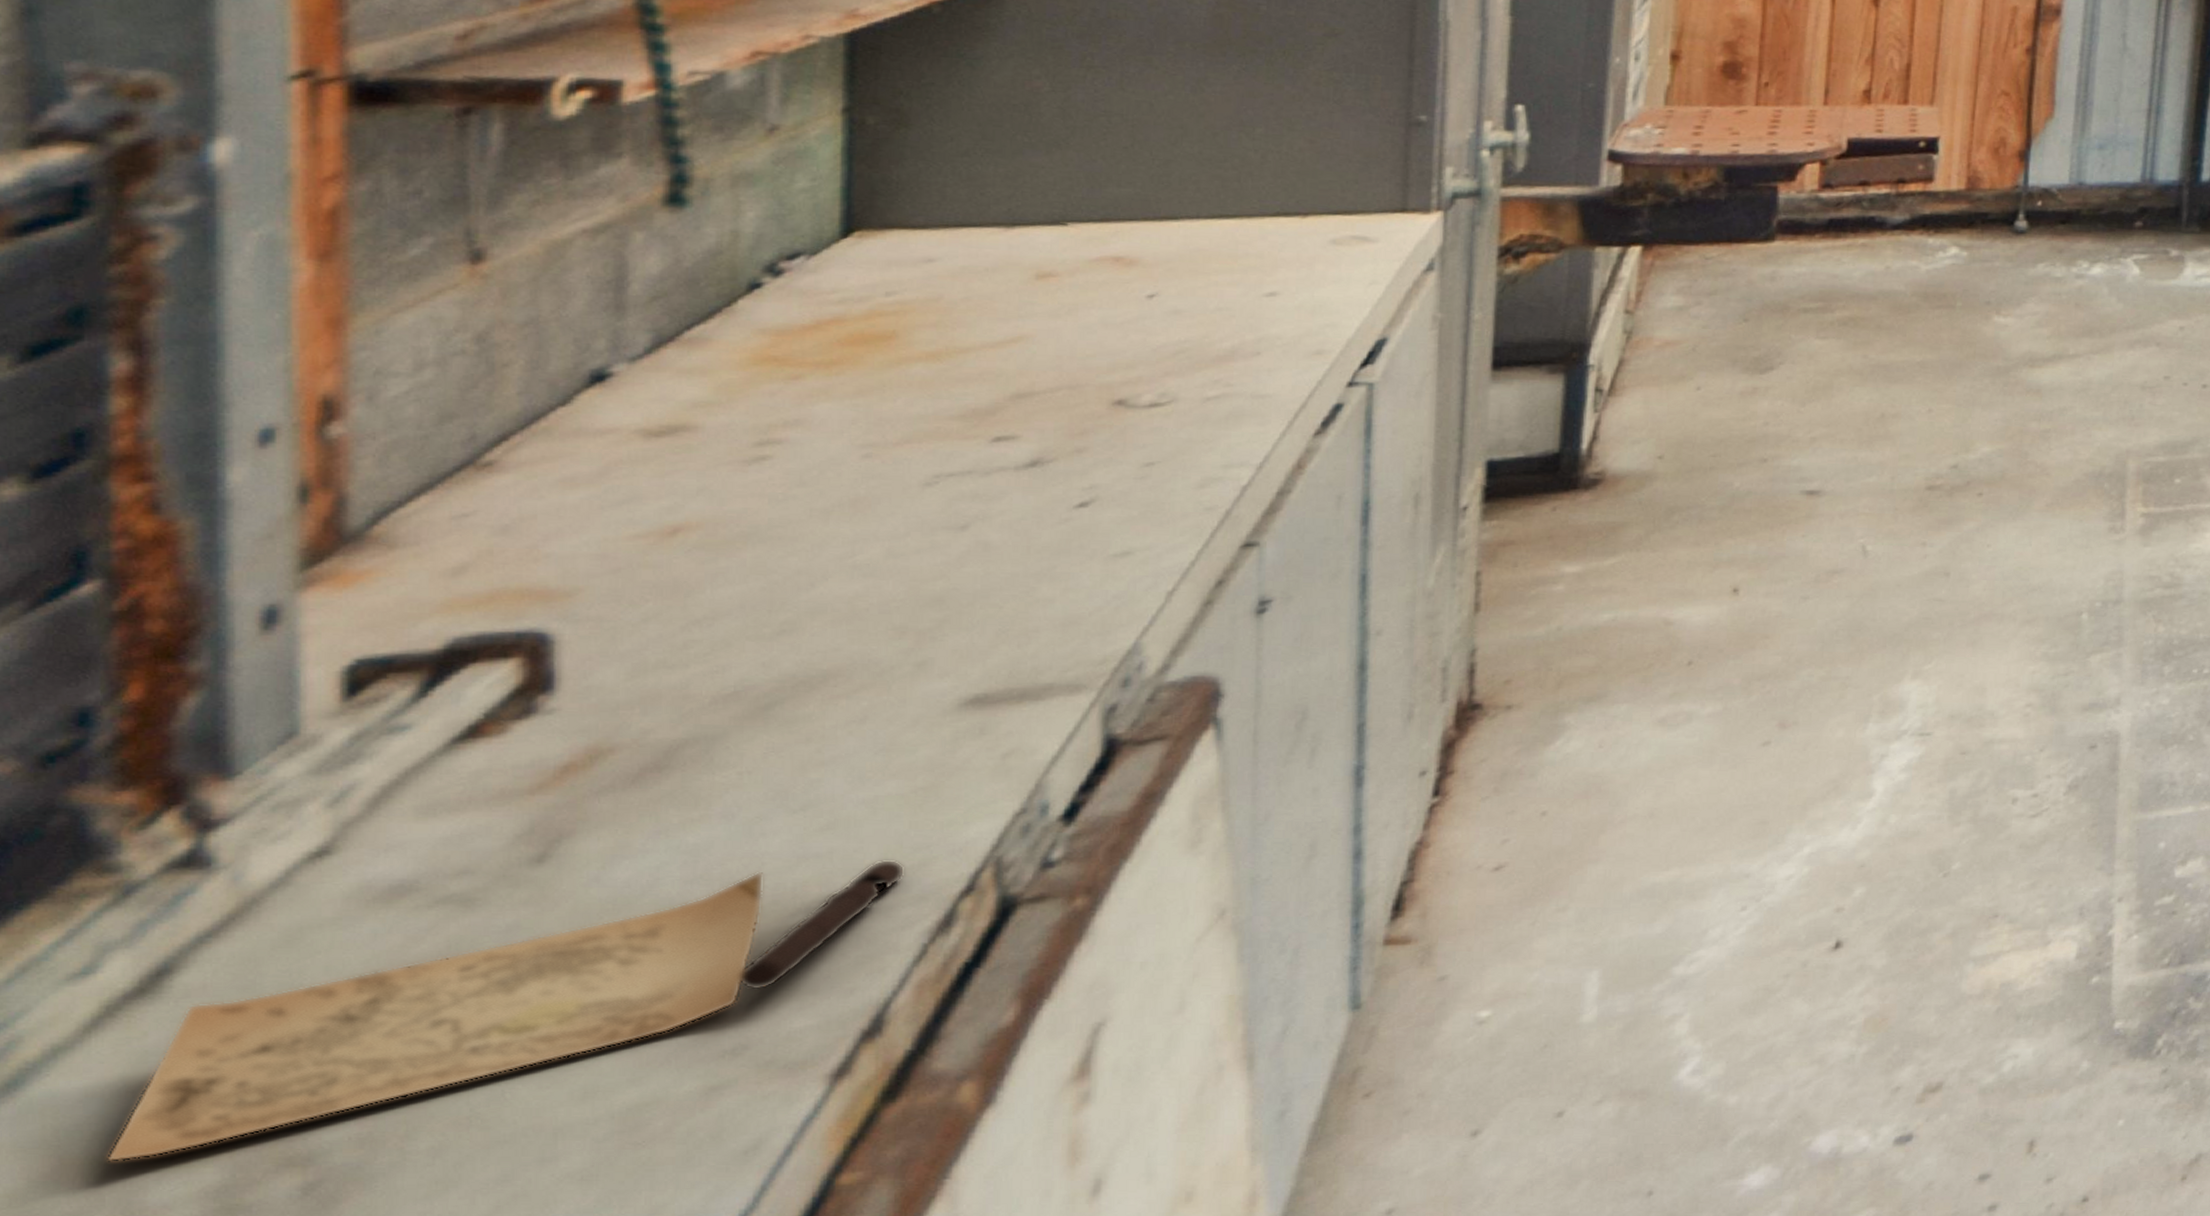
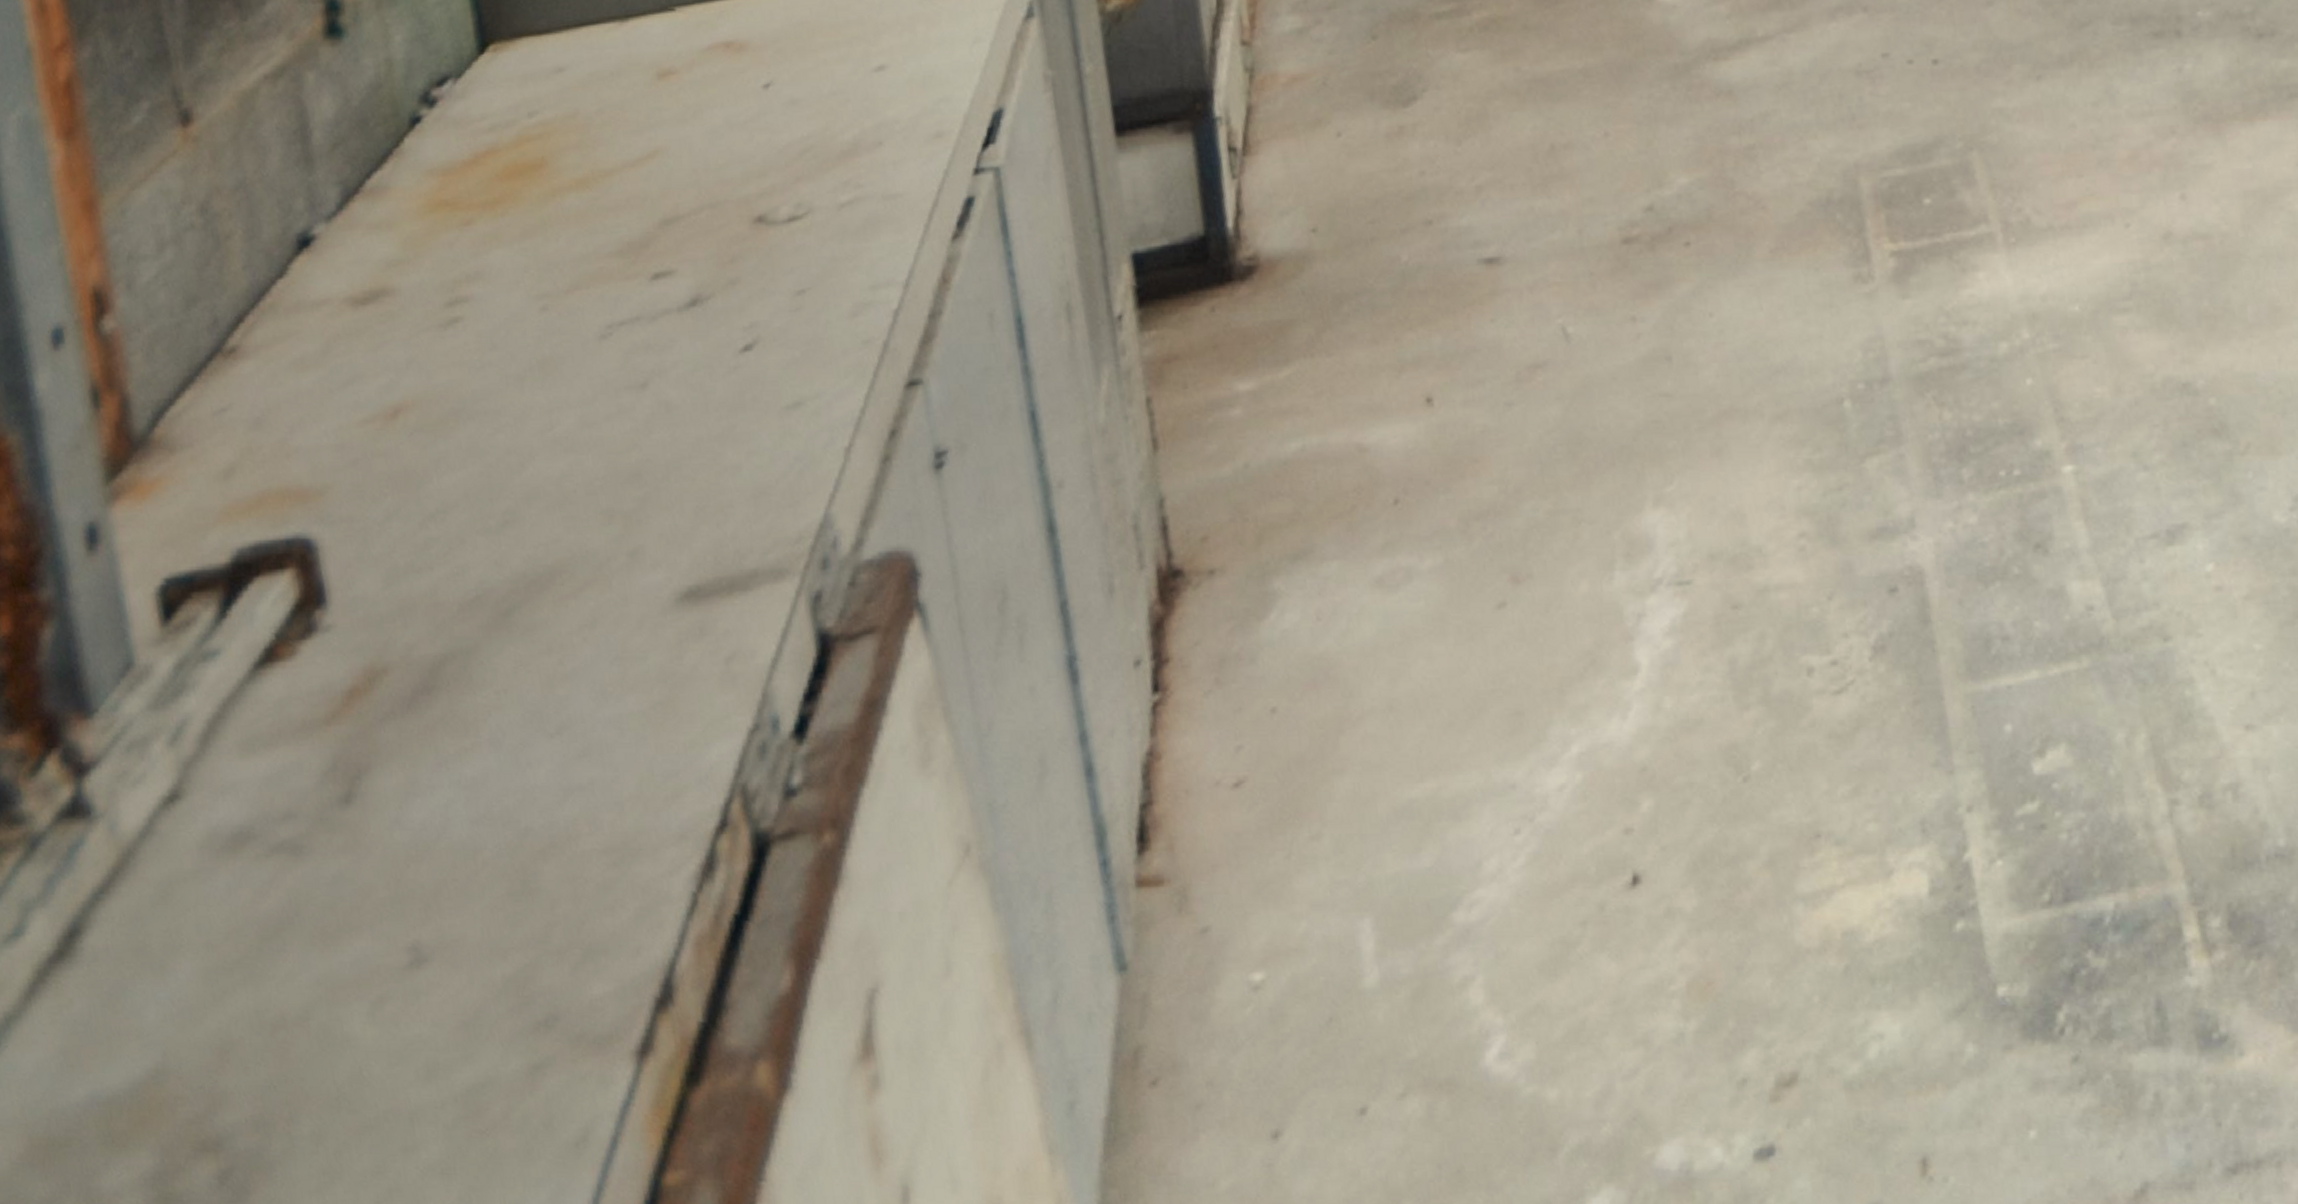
scroll: present [107,859,905,1162] -> none [63,790,662,1144]

